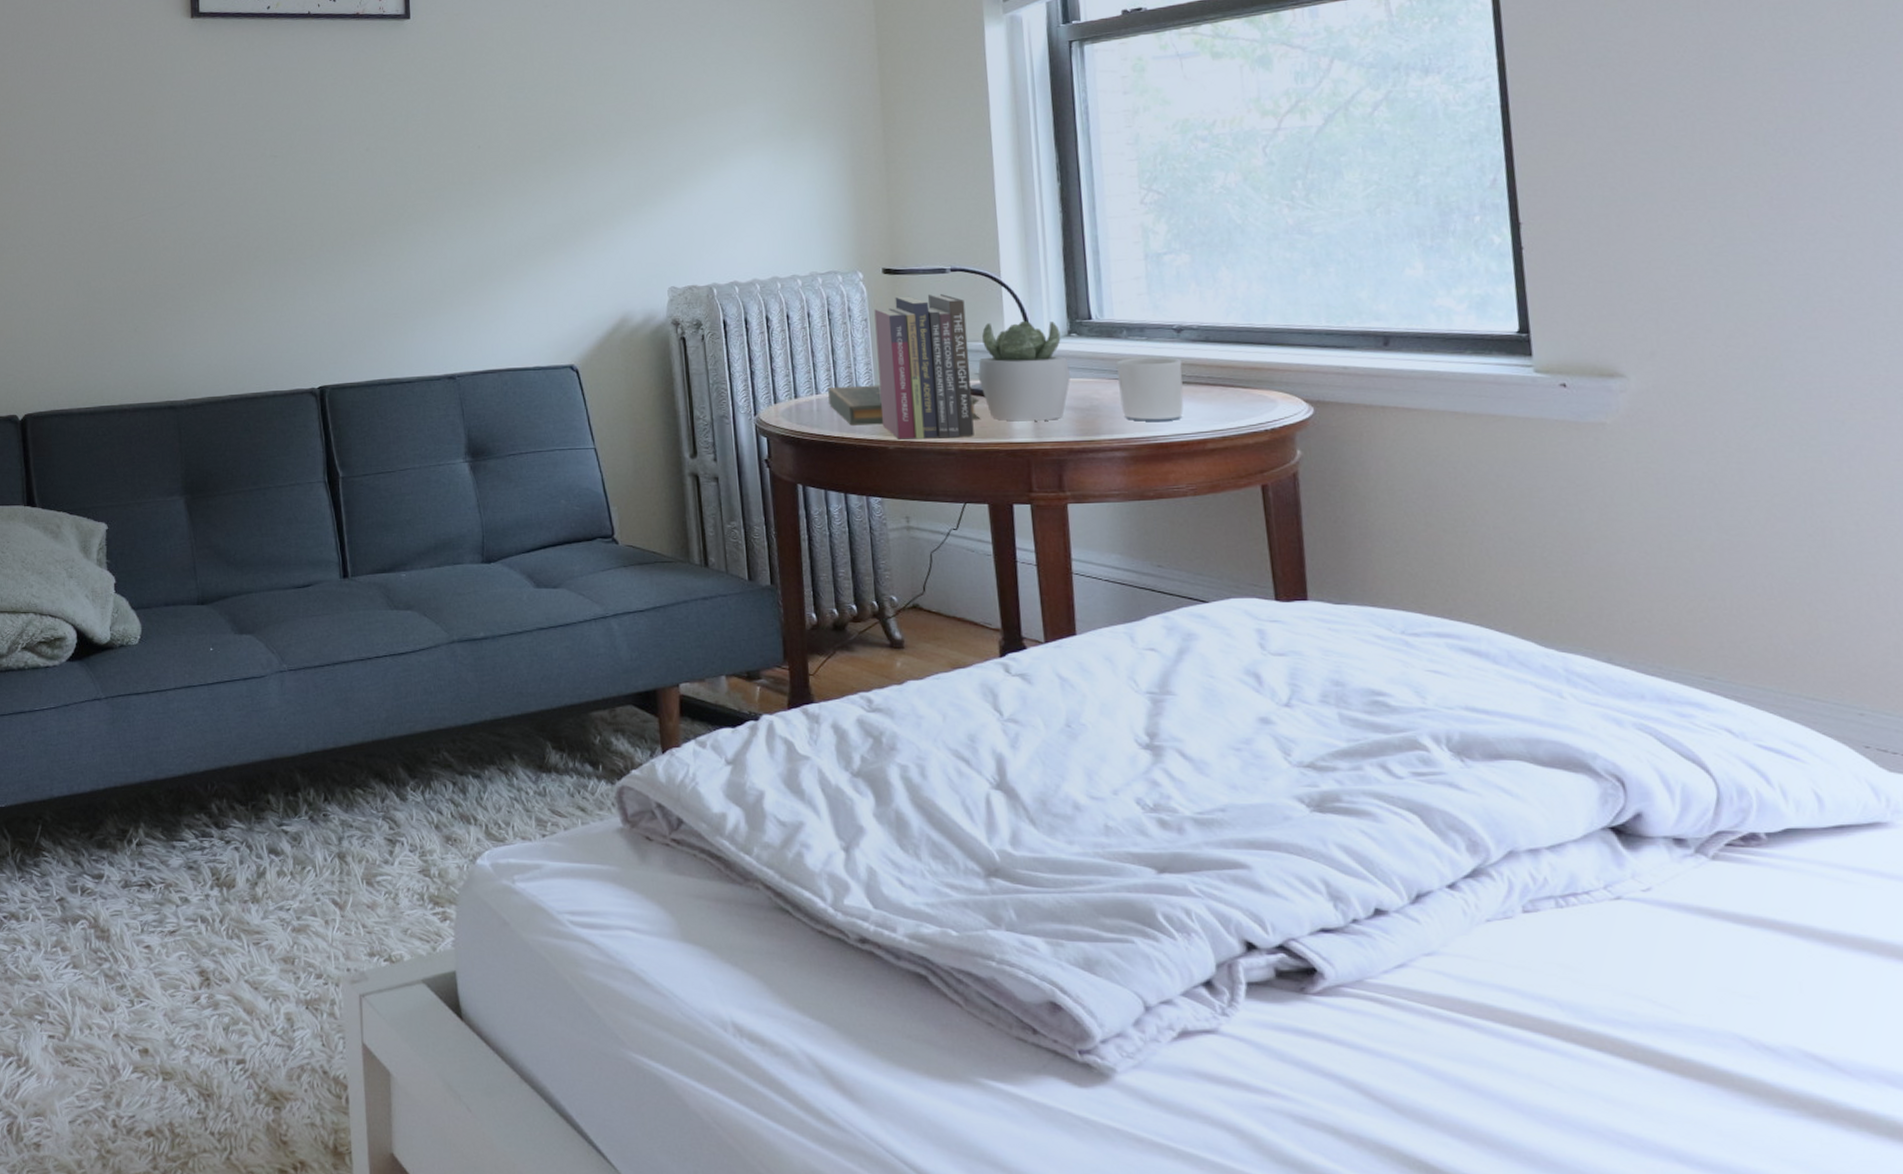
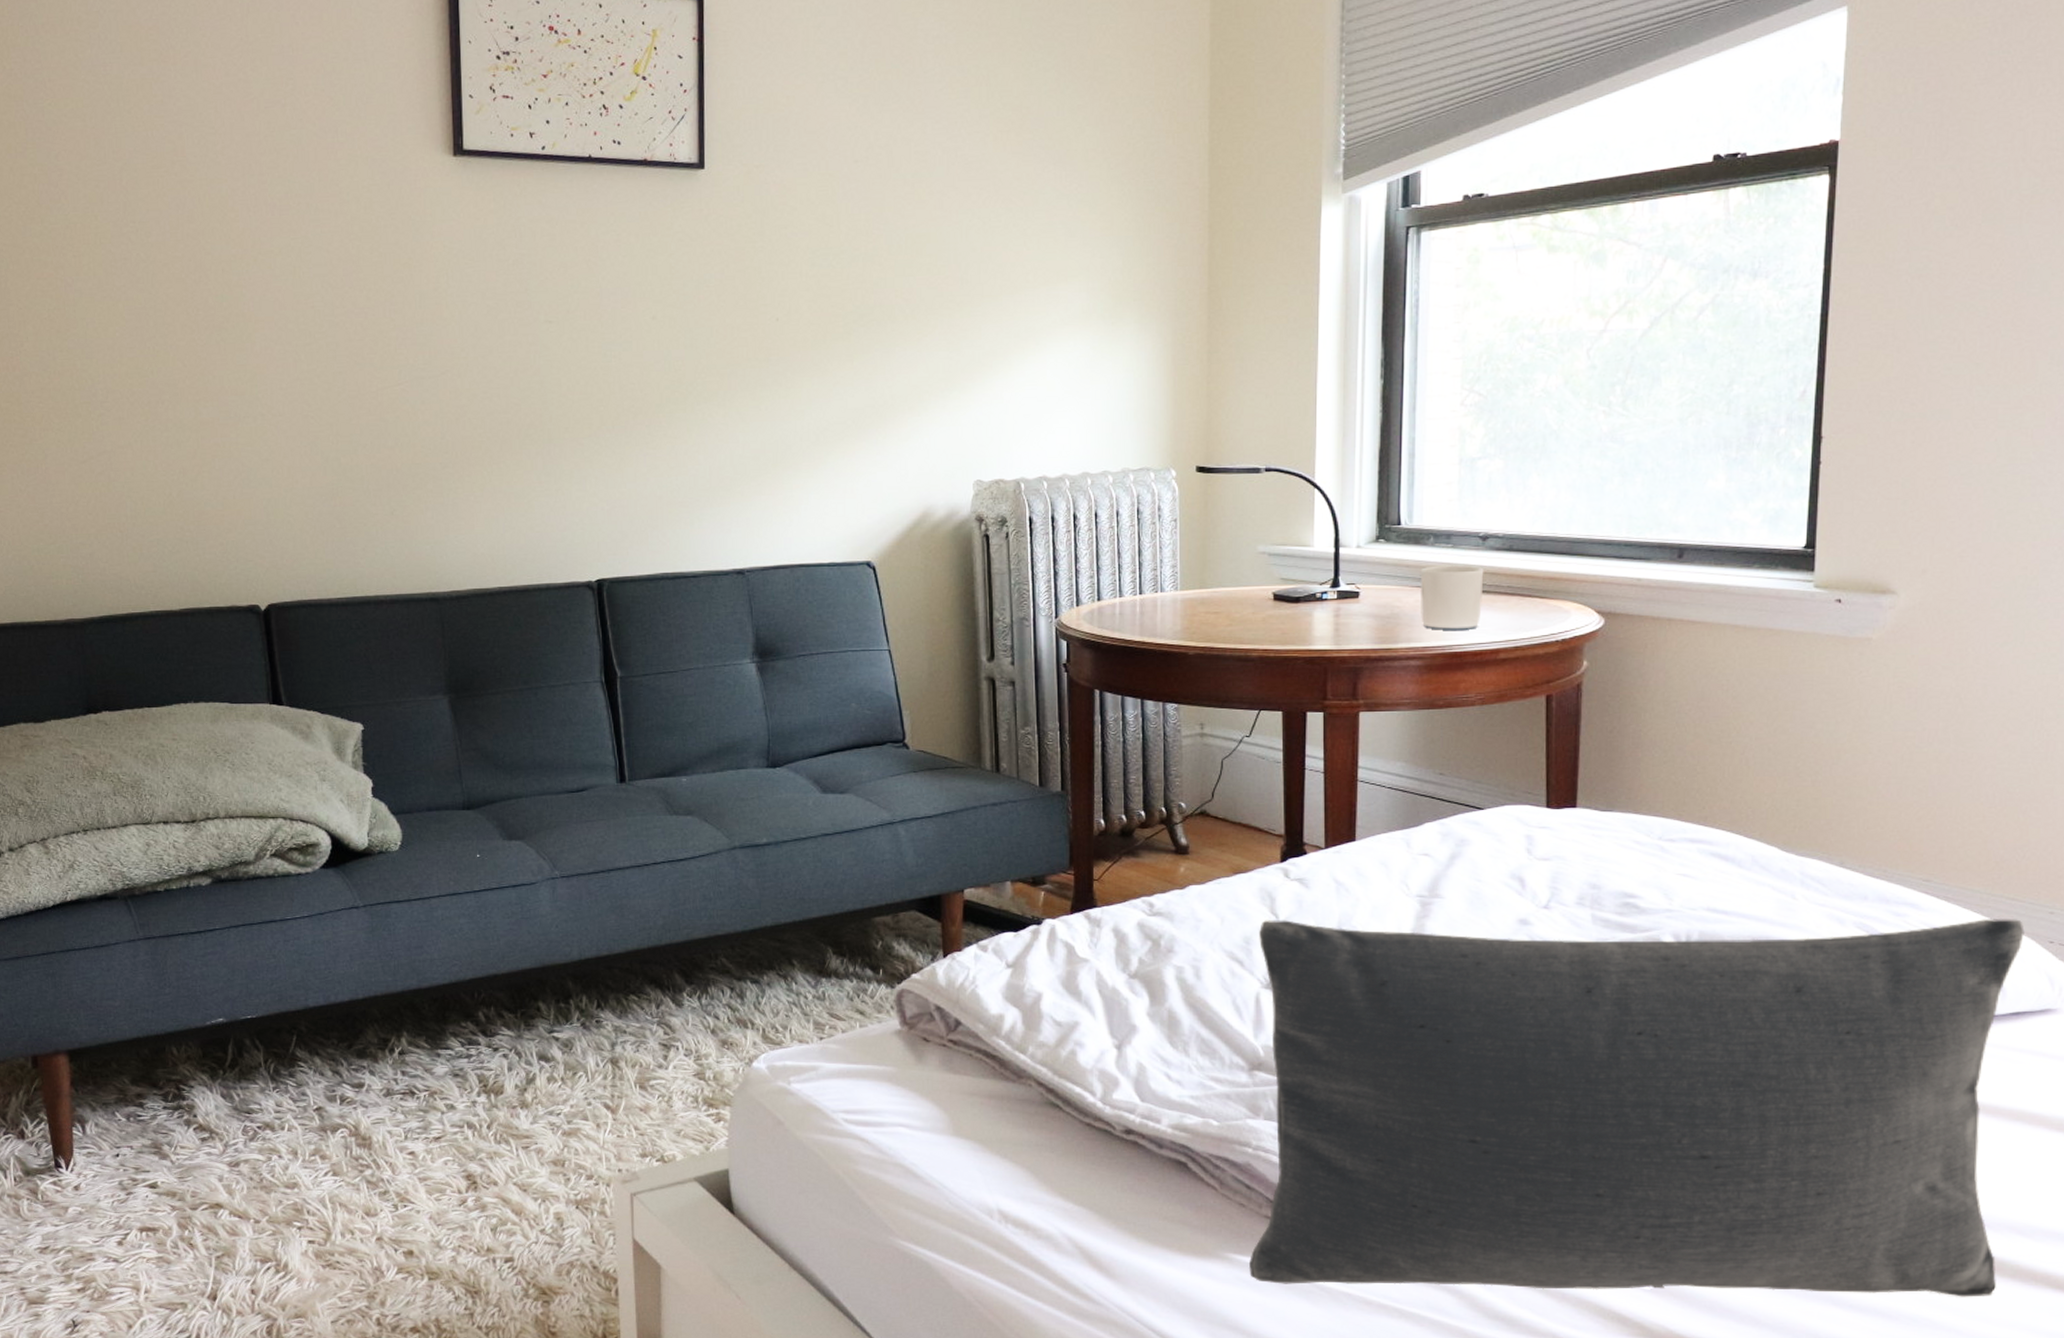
book: present [828,385,980,426] -> none [1132,588,1283,630]
books: present [874,293,974,440] -> none [1185,494,1276,645]
succulent plant: present [978,320,1070,422] -> none [1283,524,1374,628]
pillow: none [983,717,1872,1159] -> present [1249,918,2025,1297]

